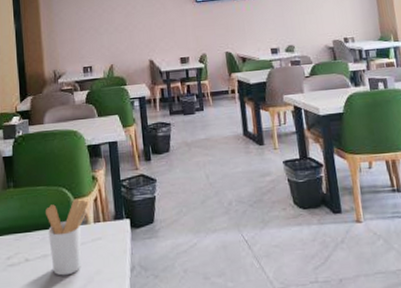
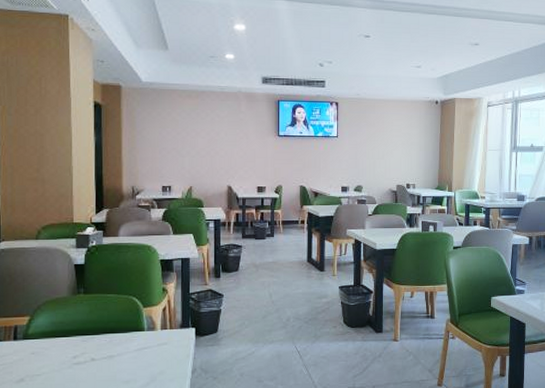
utensil holder: present [46,198,89,276] -> none [115,307,157,375]

